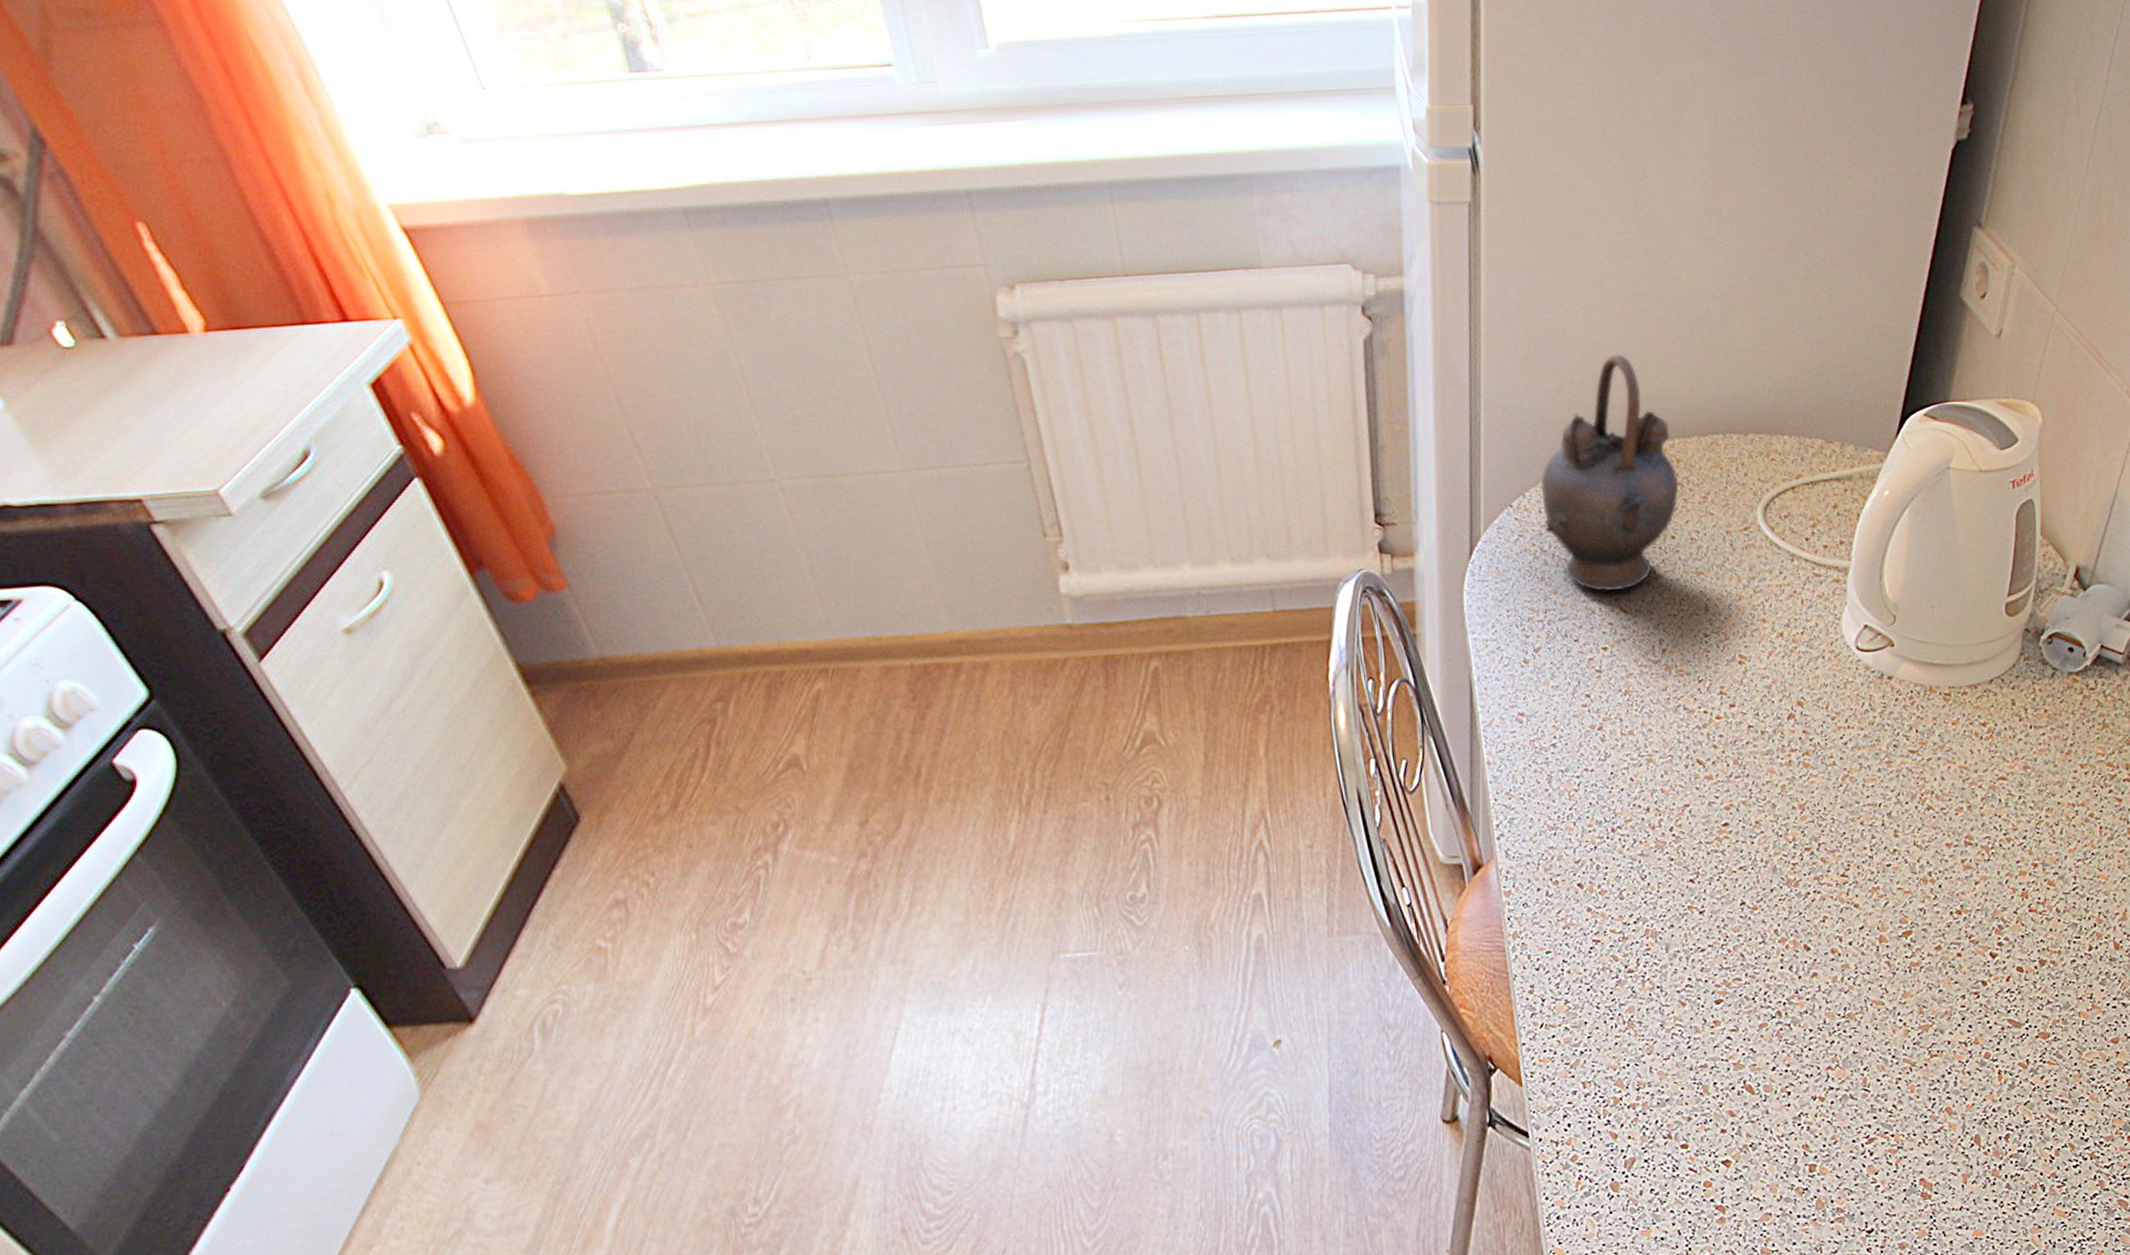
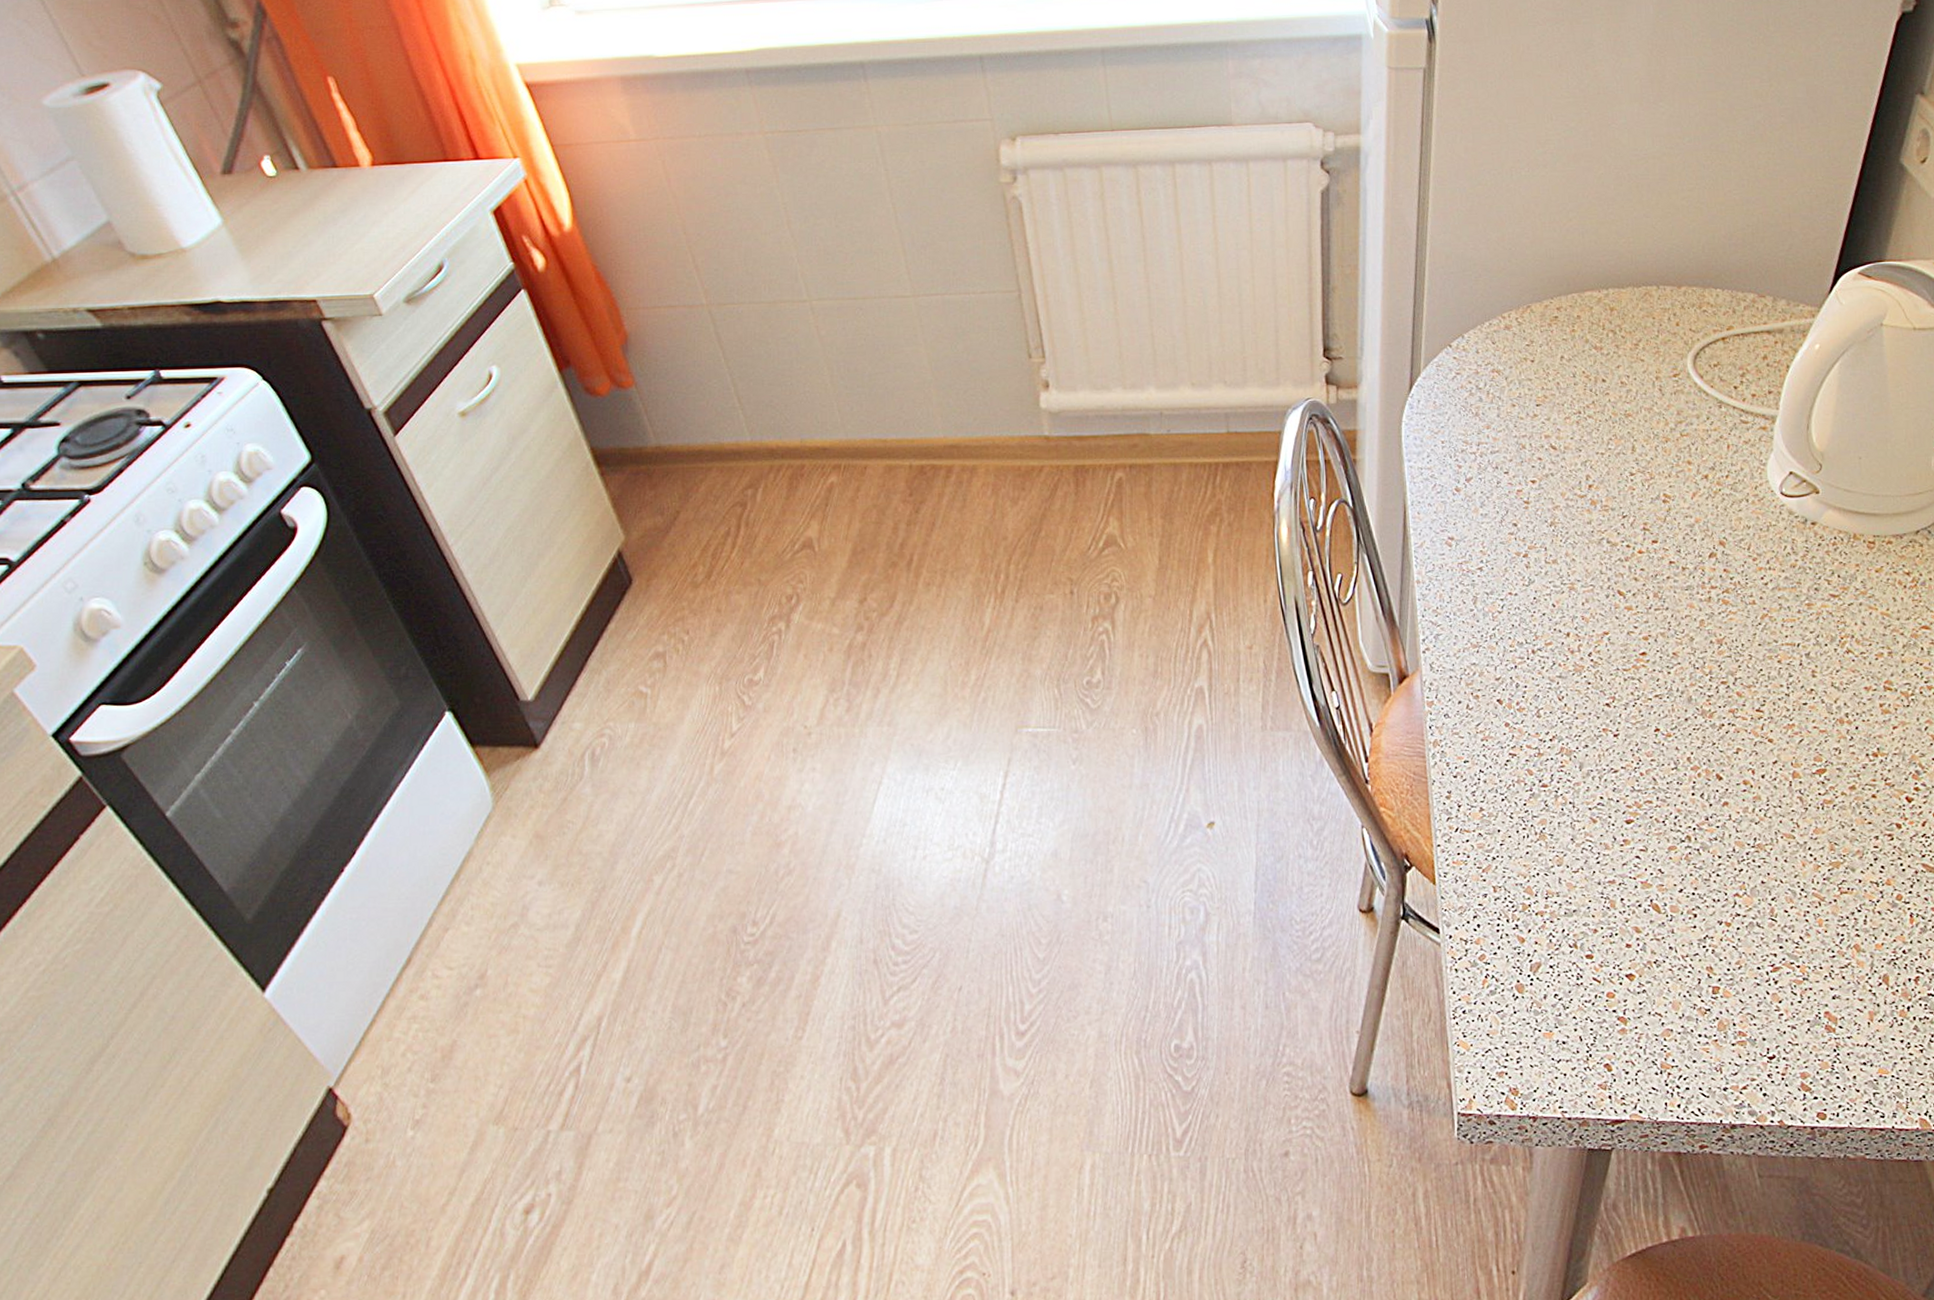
teapot: present [1540,354,1679,592] -> none [1479,208,1612,429]

